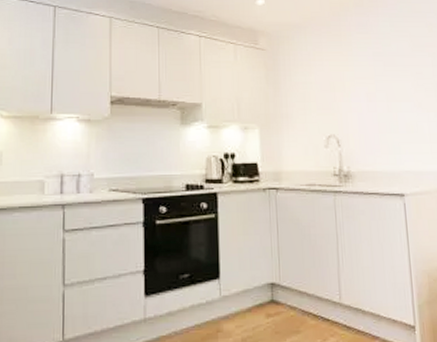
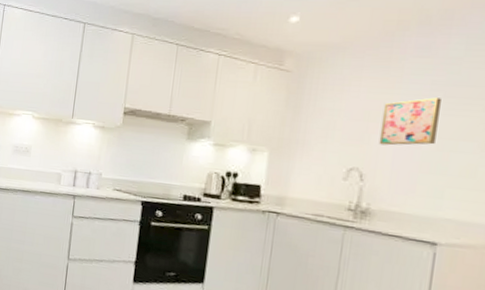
wall art: none [343,67,386,112] -> present [378,97,441,146]

